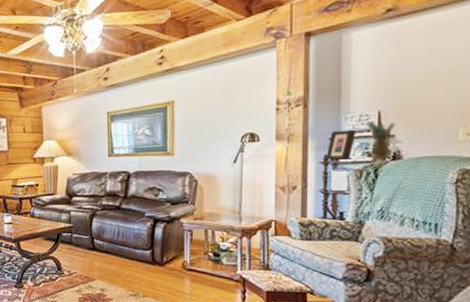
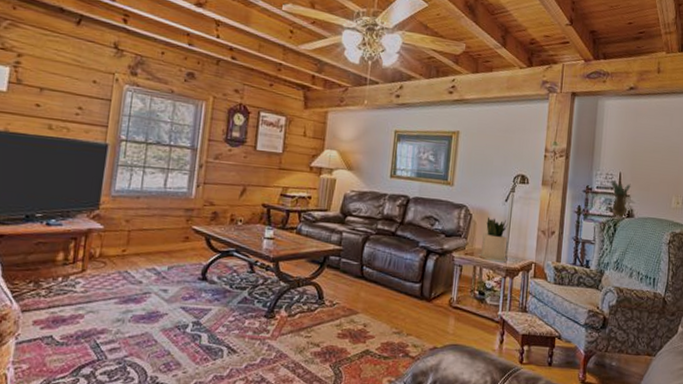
planter: none [209,180,242,224] -> present [478,217,508,263]
picture frame: present [327,129,357,161] -> none [580,184,604,213]

